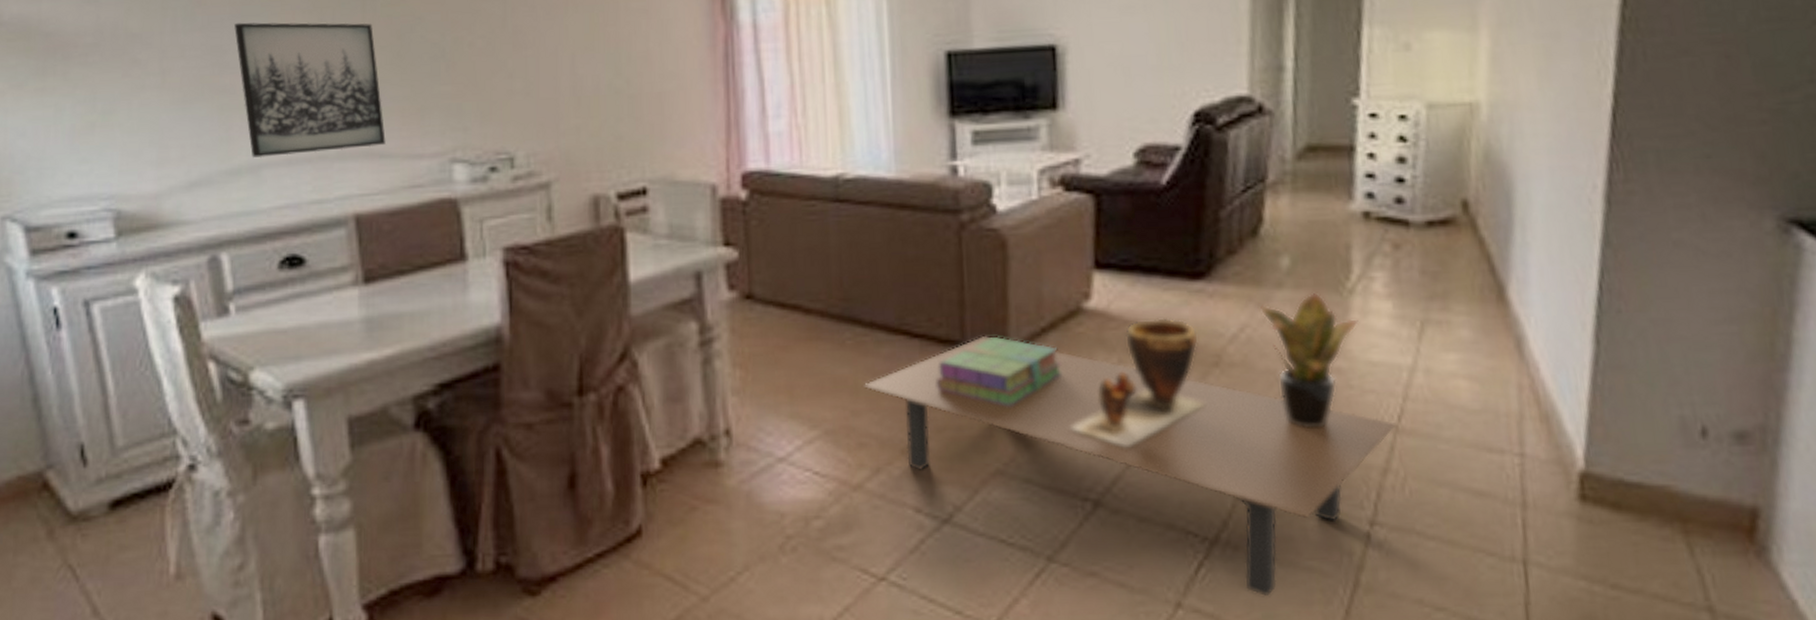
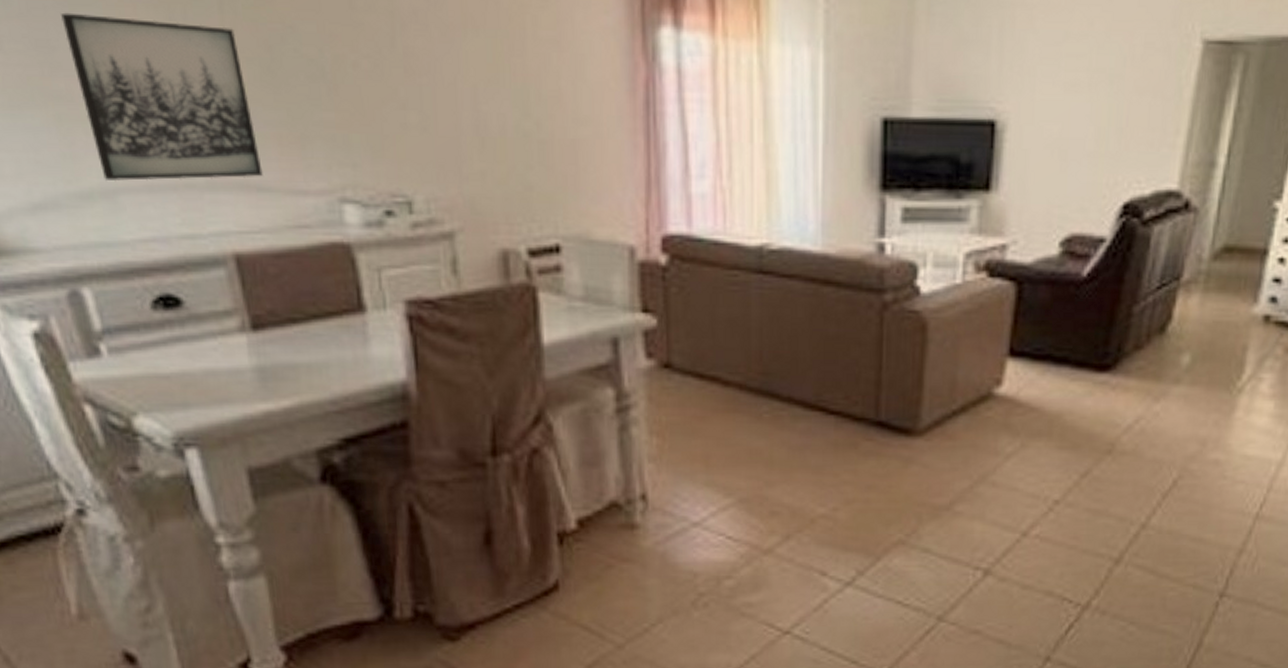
coffee table: present [863,335,1396,596] -> none [778,415,1257,653]
stack of books: present [936,336,1063,407] -> none [848,416,968,483]
clay pot: present [1071,318,1205,448] -> none [970,407,1098,524]
potted plant: present [1259,292,1359,429] -> none [1155,389,1242,513]

